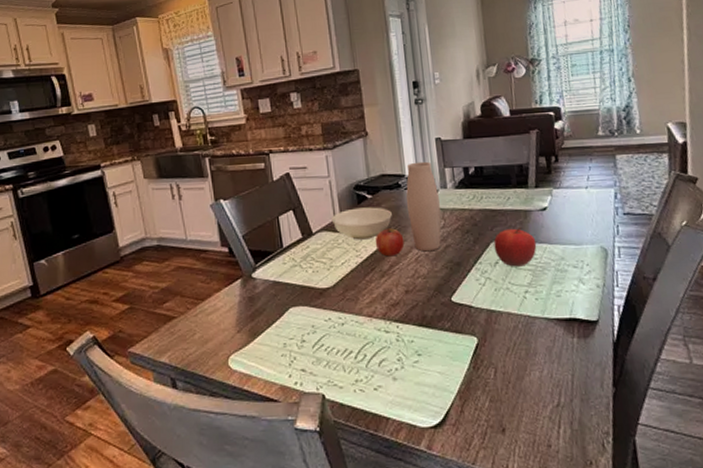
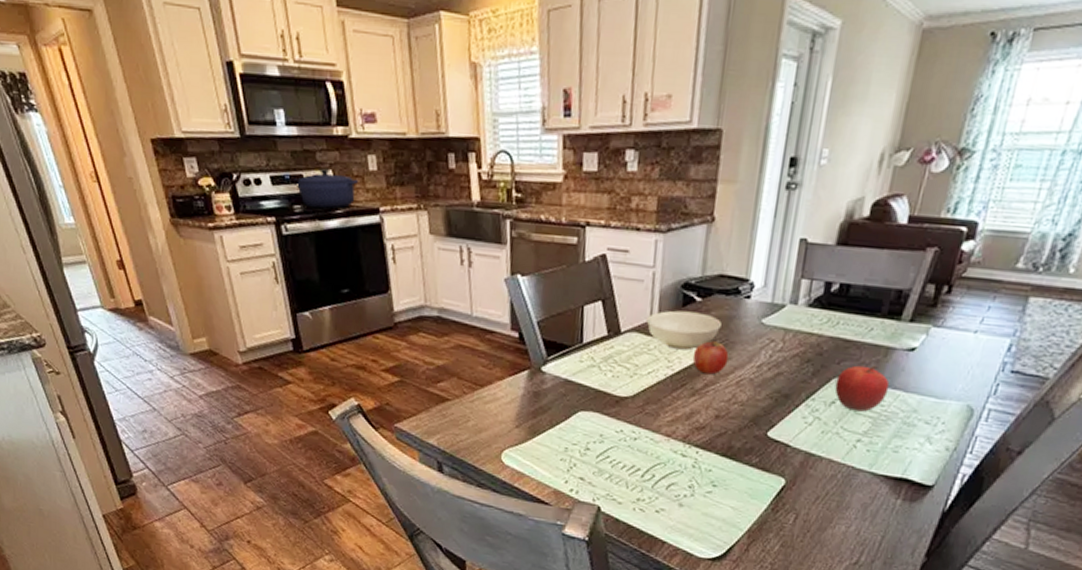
cooking pot: none [28,139,81,173] -> present [294,167,358,210]
vase: present [406,161,441,252] -> none [739,265,787,377]

